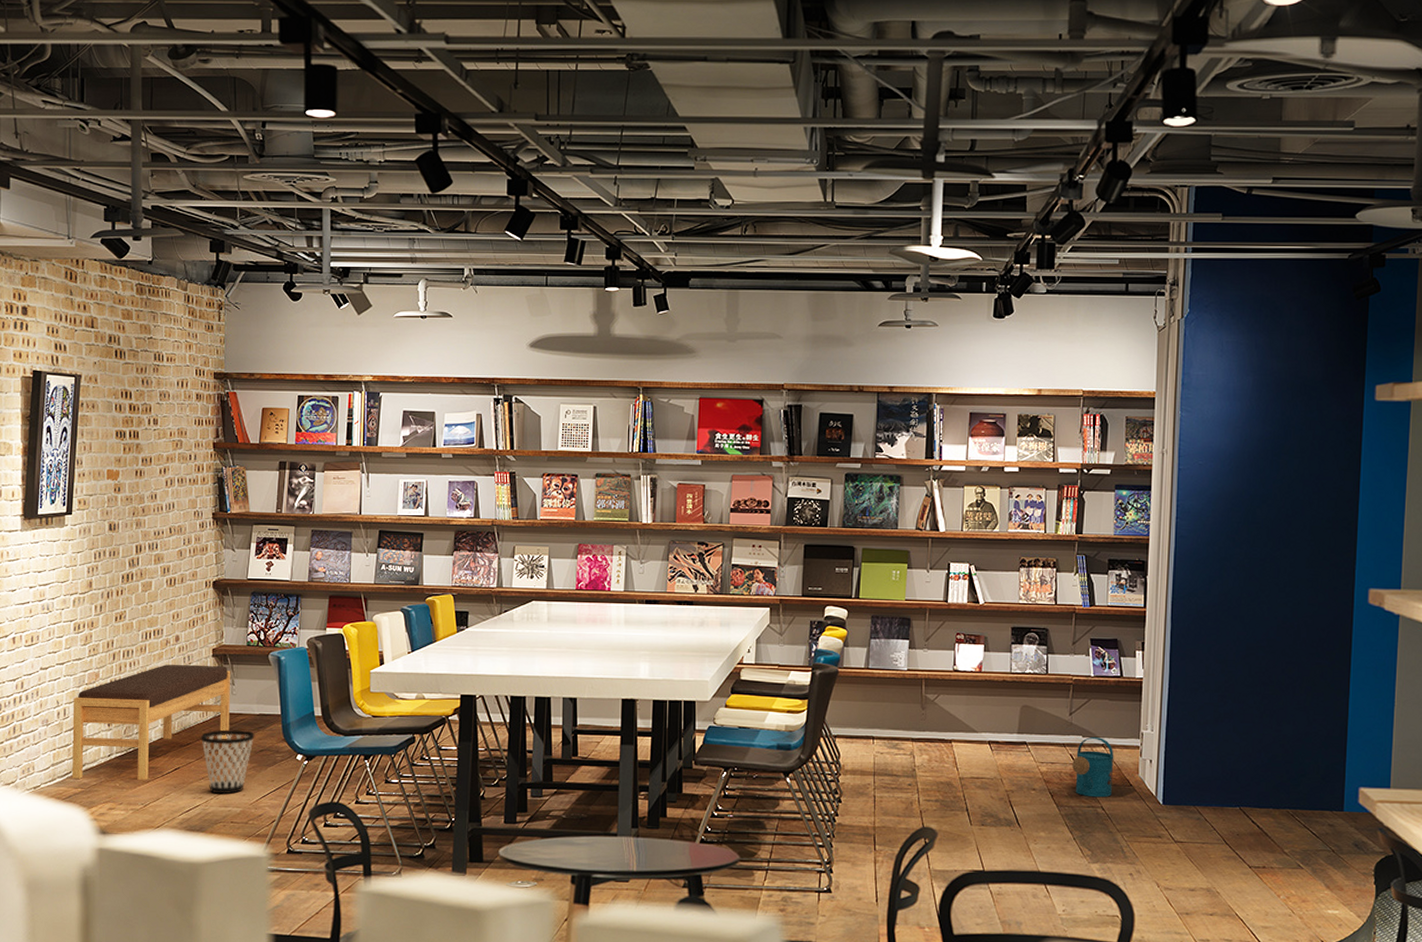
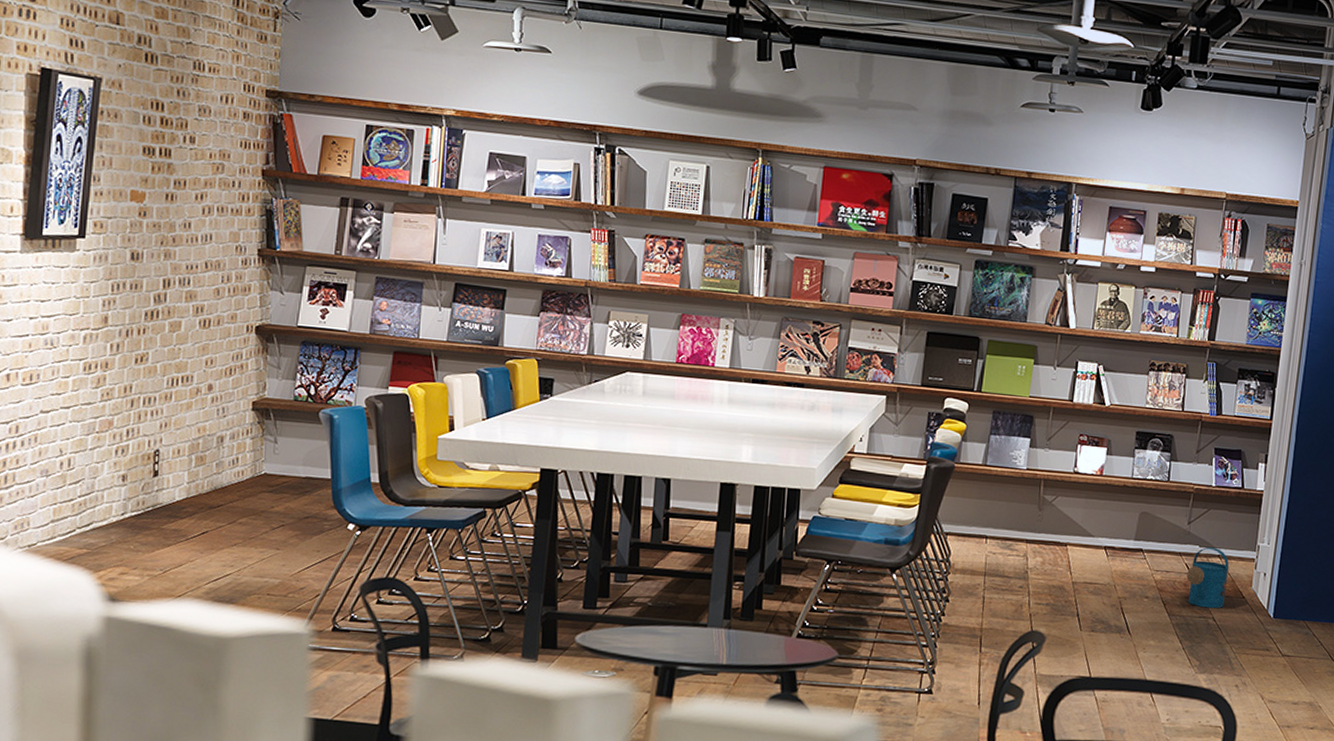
bench: present [71,665,231,780] -> none [75,416,274,544]
wastebasket: present [201,729,255,795] -> none [235,491,300,564]

